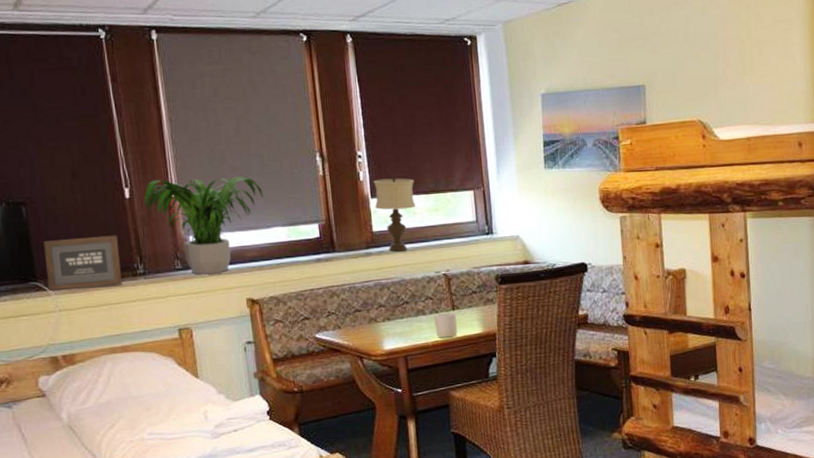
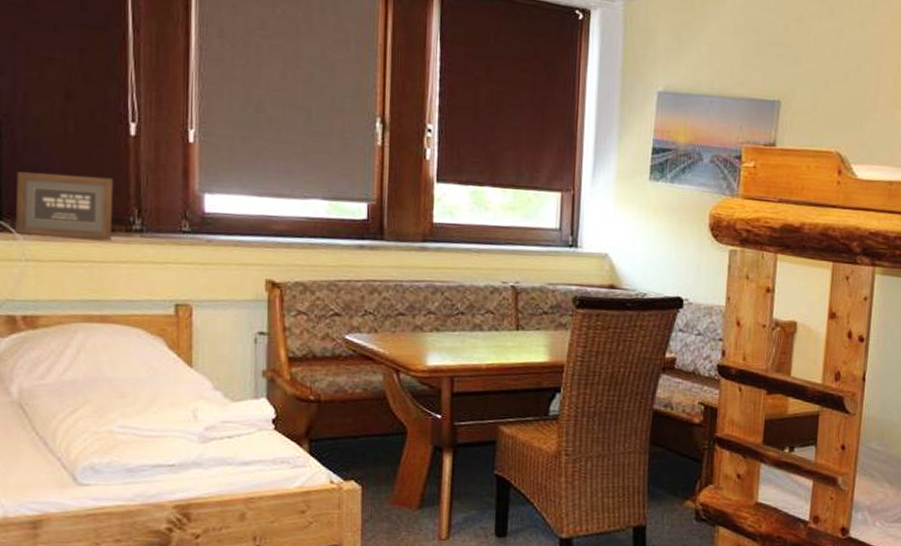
potted plant: present [144,176,264,275] -> none [153,118,305,245]
table lamp: present [373,177,416,252] -> none [439,161,492,252]
mug: present [434,312,458,338] -> none [492,332,519,362]

